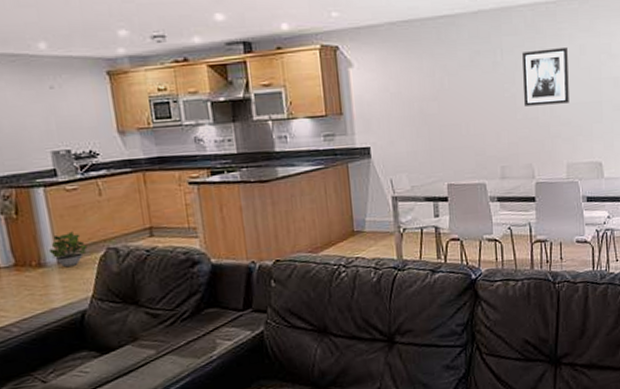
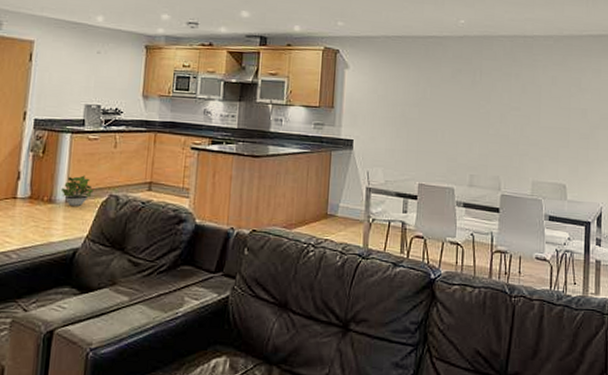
wall art: present [522,48,569,106] -> none [497,75,541,126]

